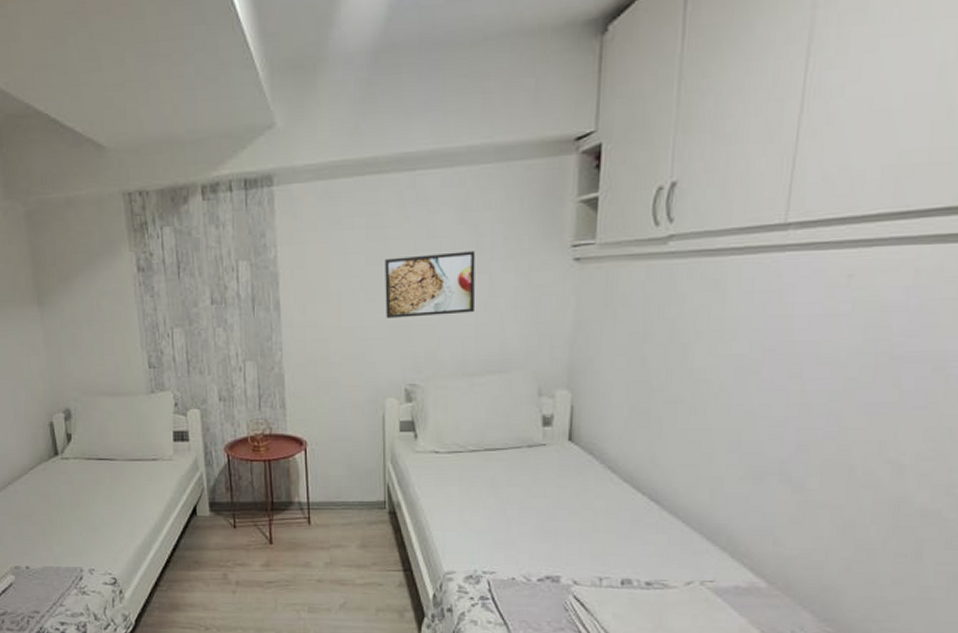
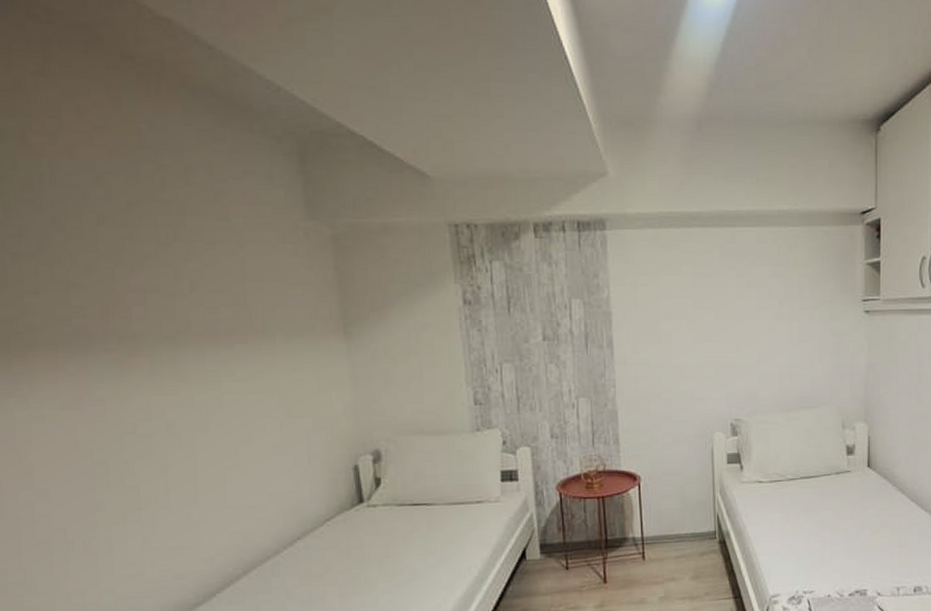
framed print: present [385,251,476,318] -> none [711,300,789,358]

